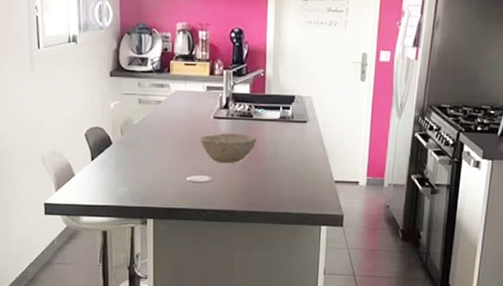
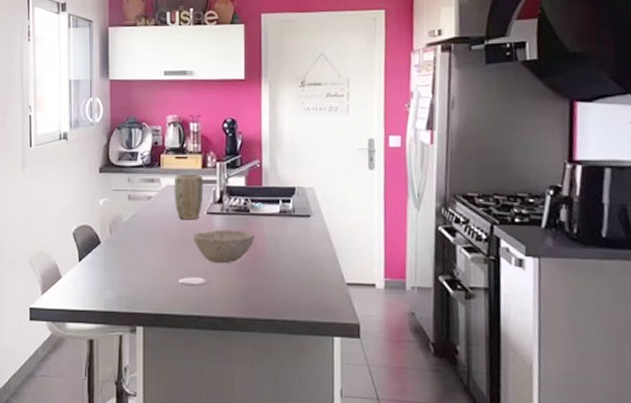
plant pot: none [182,80,211,123] -> present [173,173,204,219]

